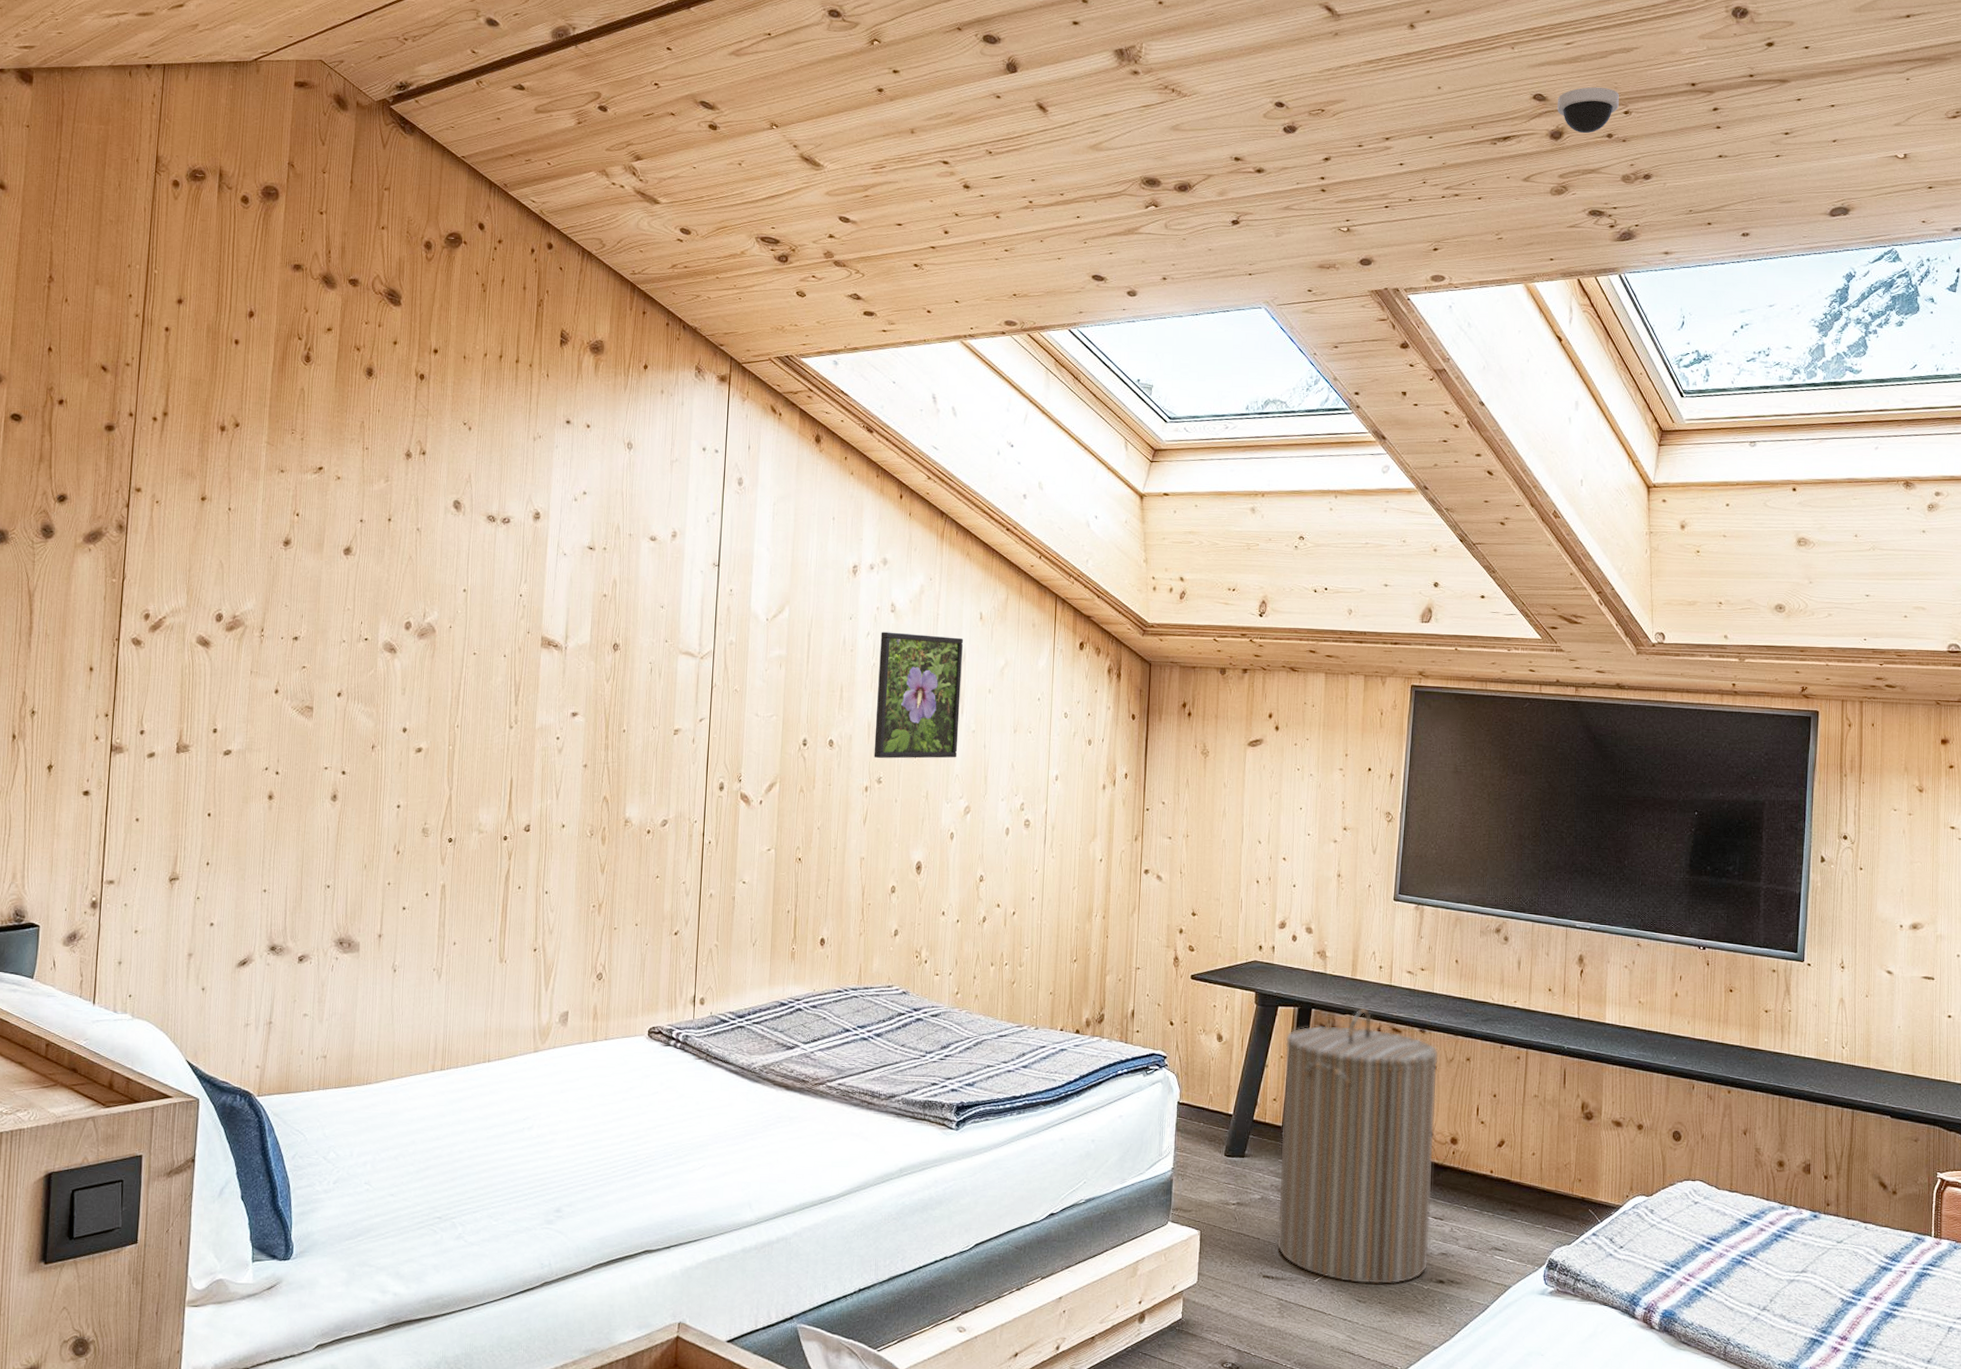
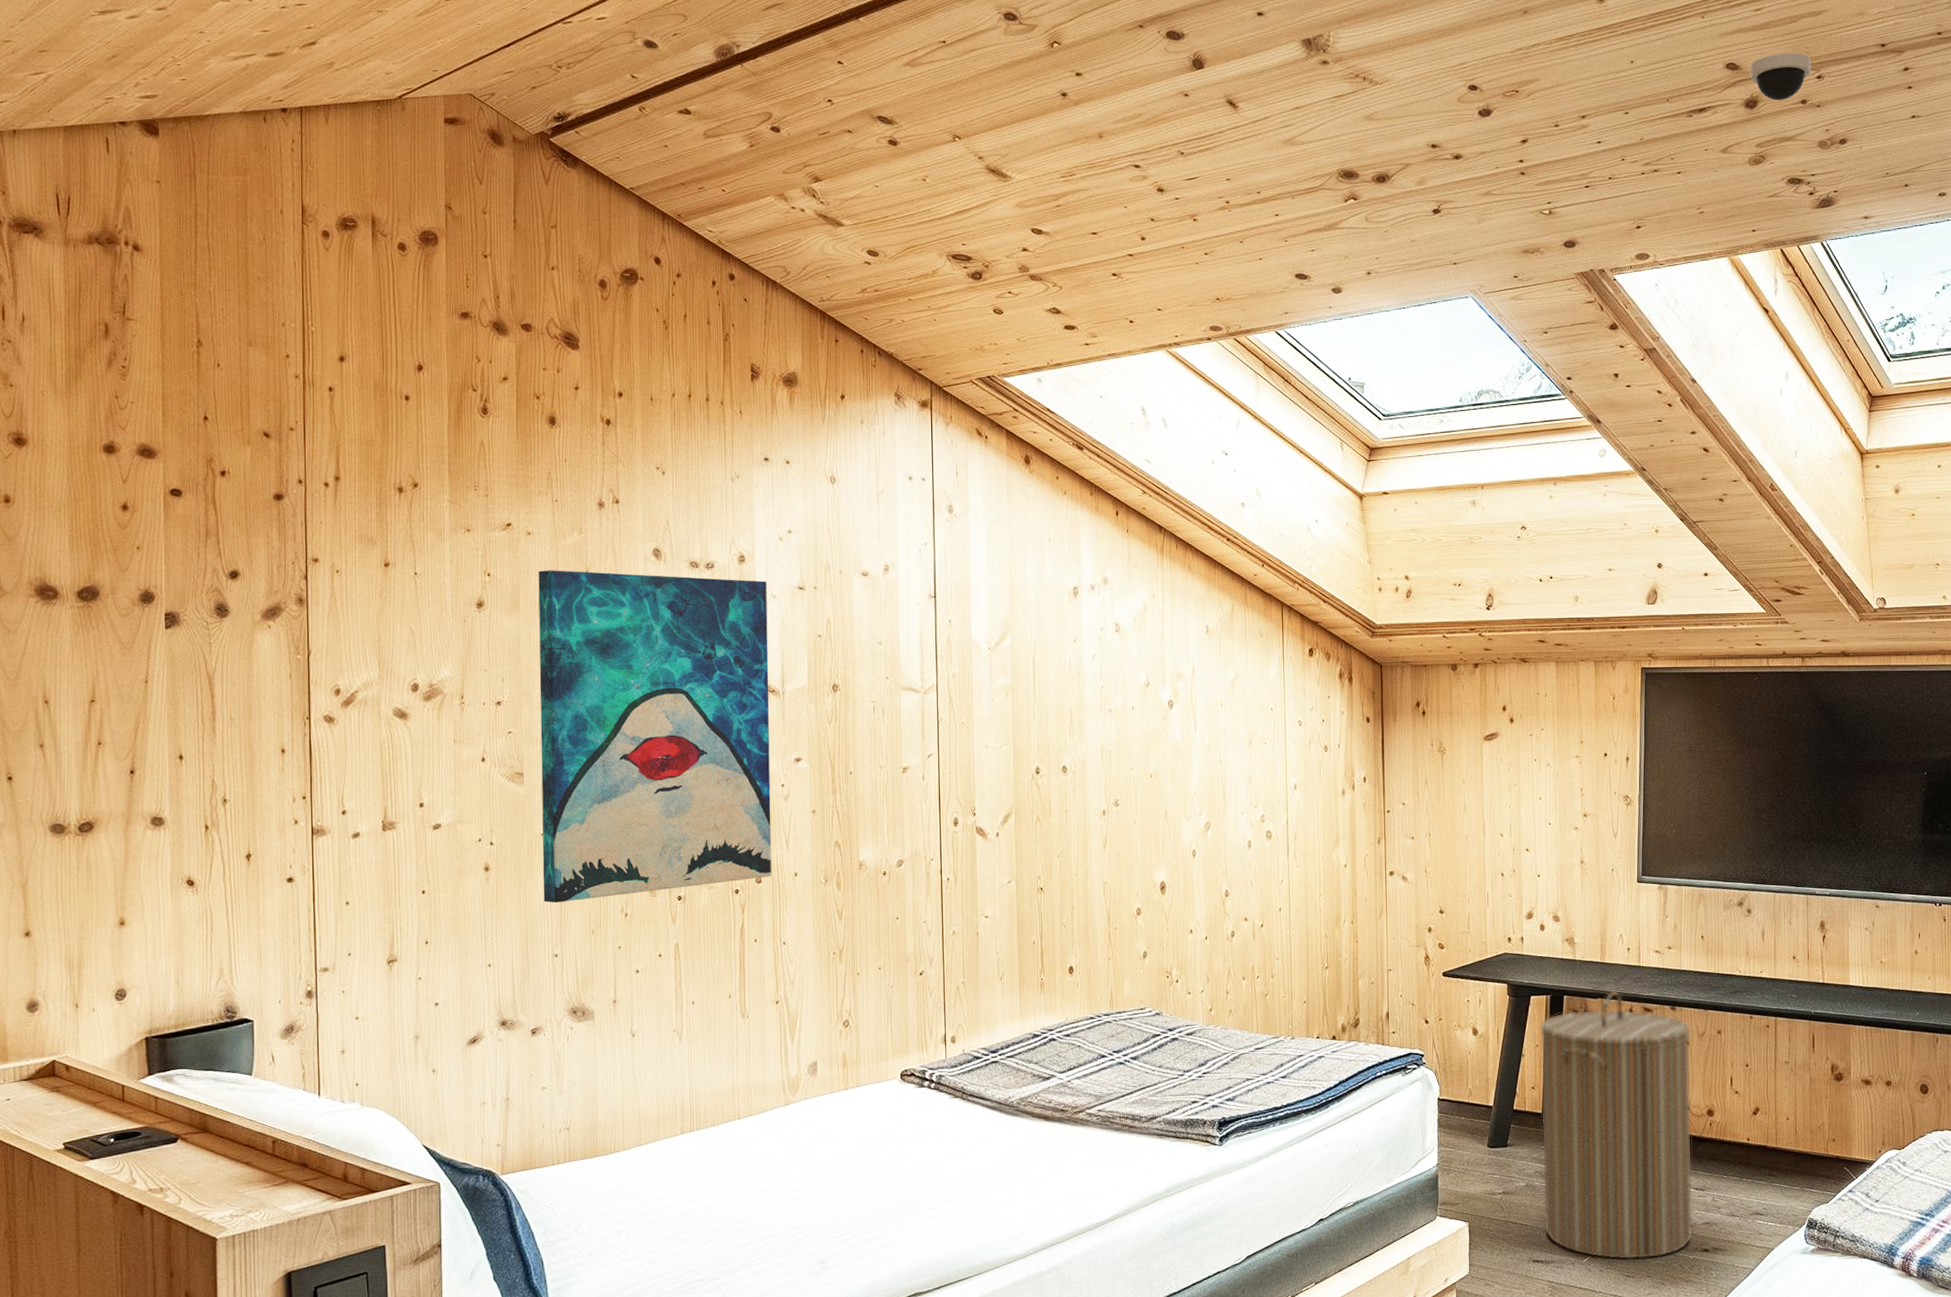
wall art: none [321,514,559,836] -> present [538,570,772,904]
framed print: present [874,632,963,759] -> none [1107,652,1194,781]

